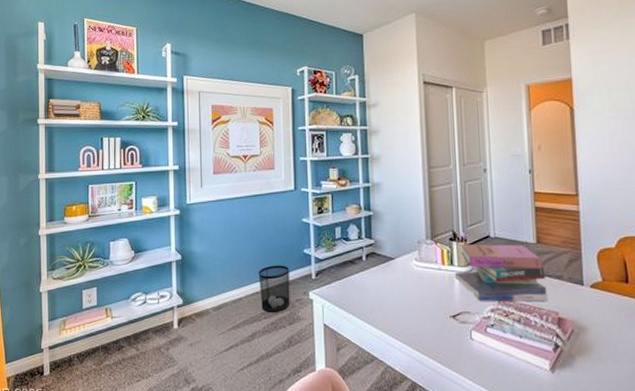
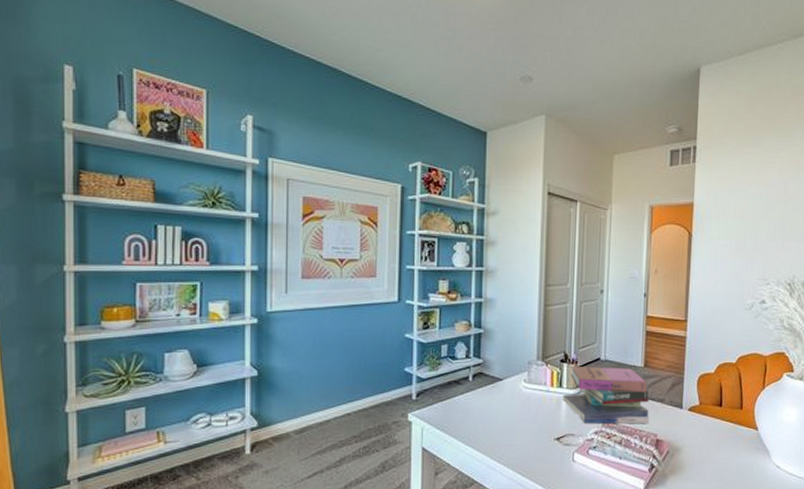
books: present [49,98,81,119] -> none [80,168,127,198]
waste bin: present [258,265,290,312] -> none [350,384,387,435]

